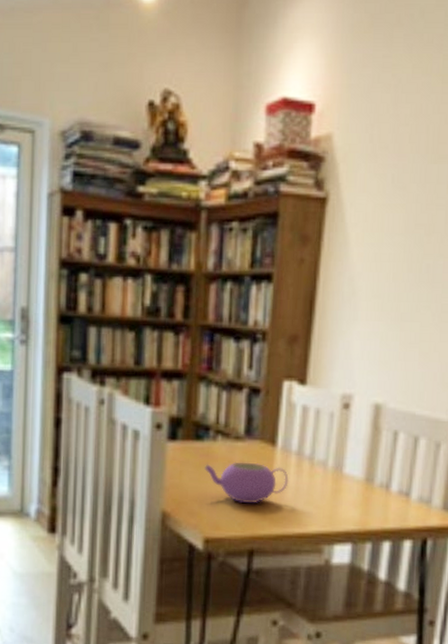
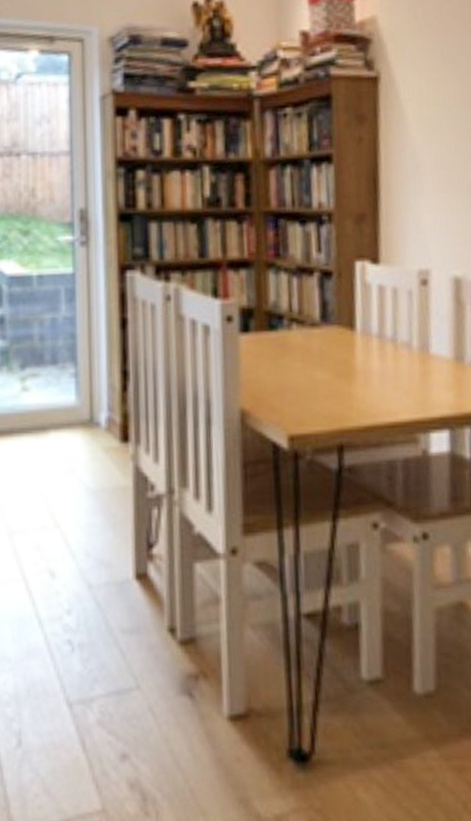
teapot: present [203,462,289,503] -> none [280,349,373,394]

